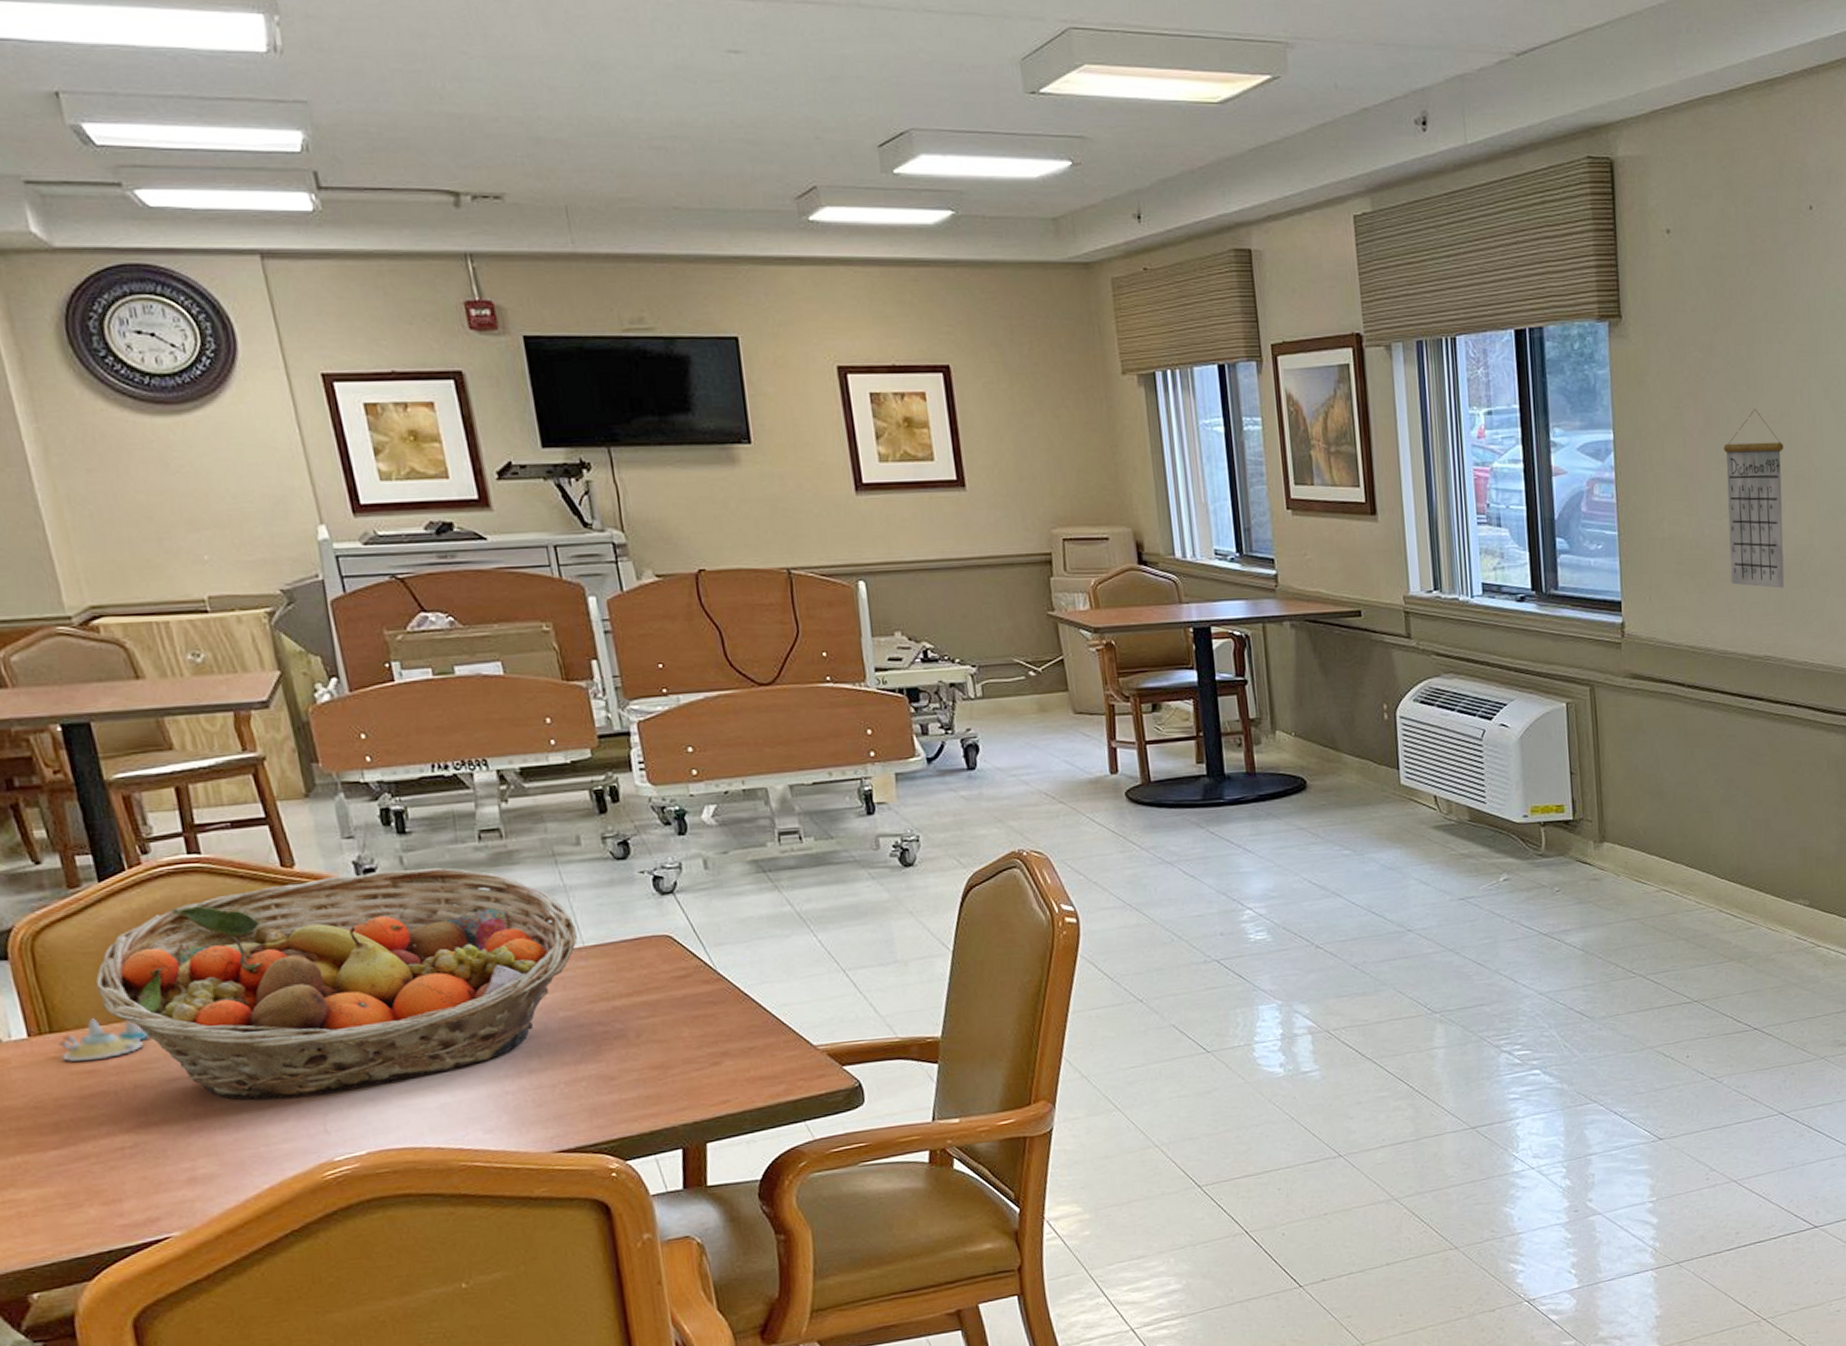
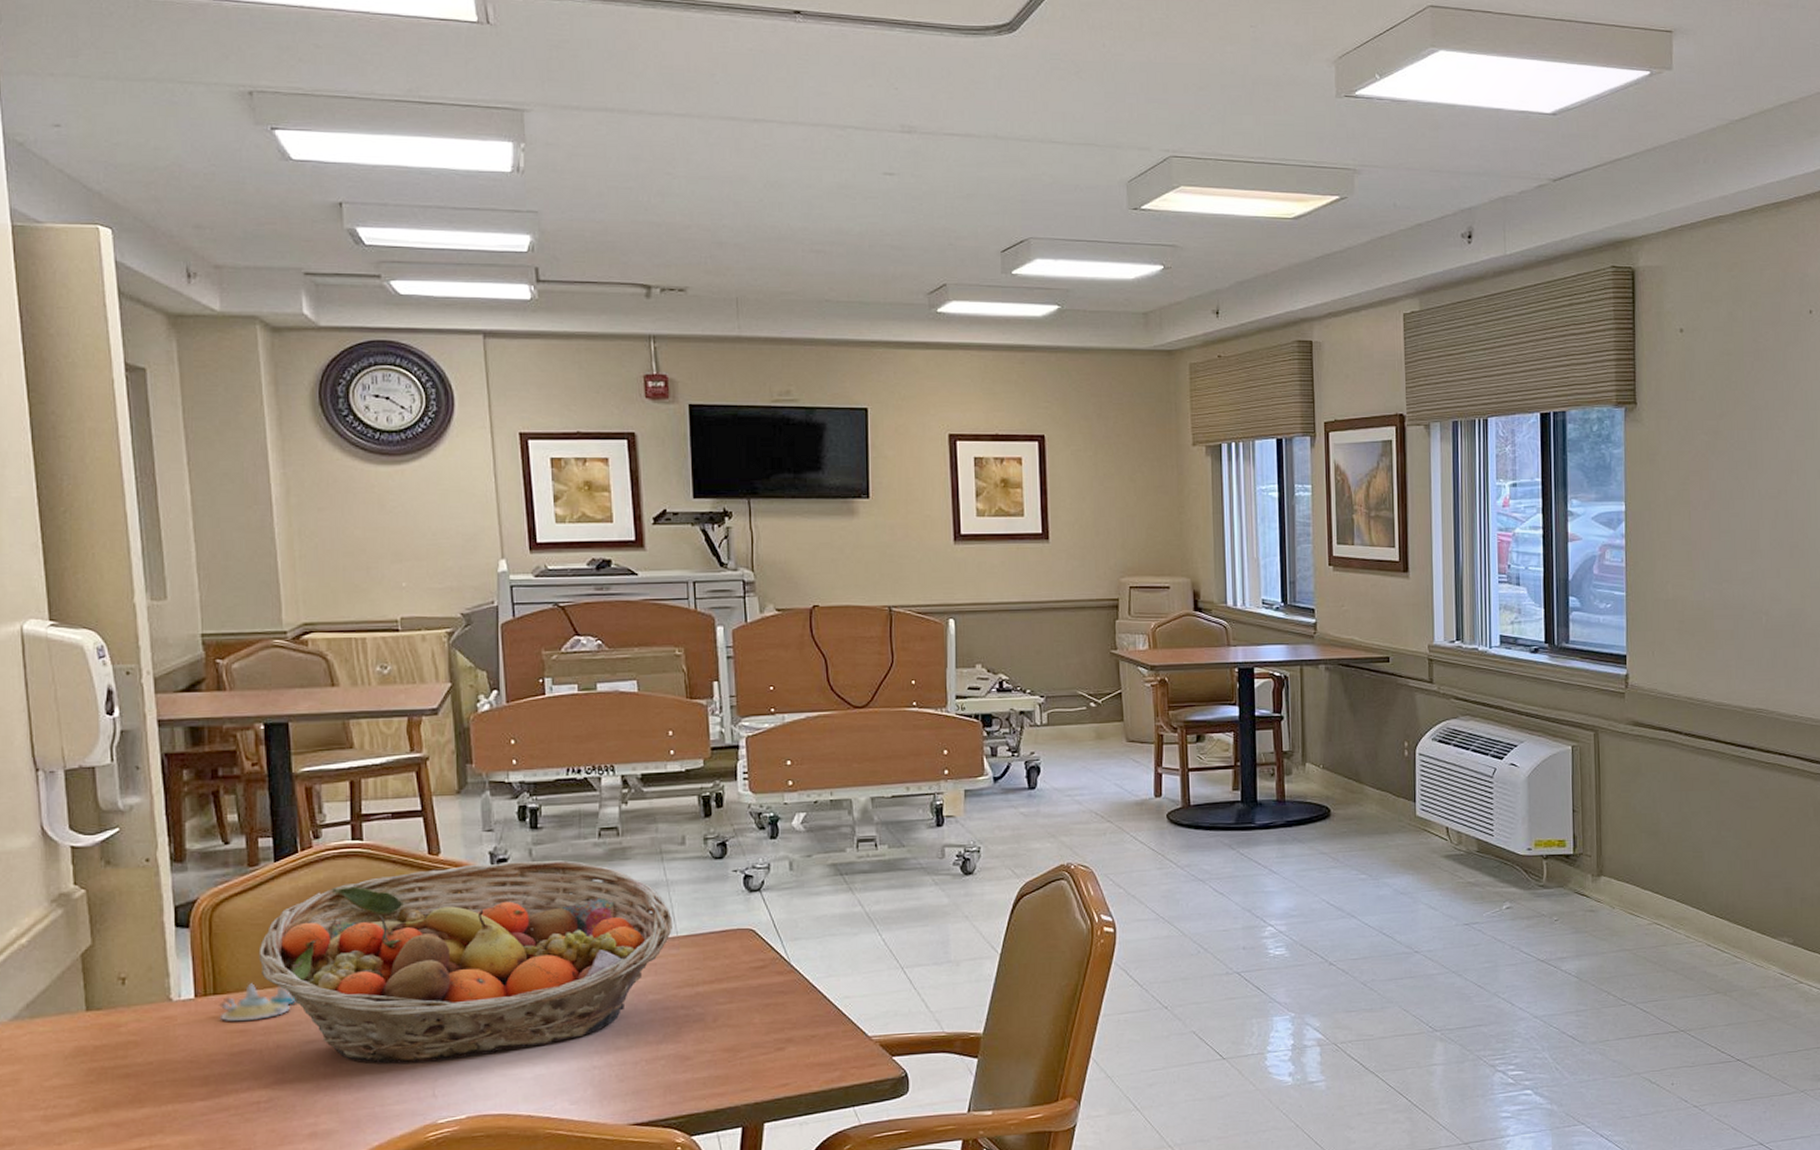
calendar: present [1723,409,1785,588] -> none [1725,486,1780,647]

